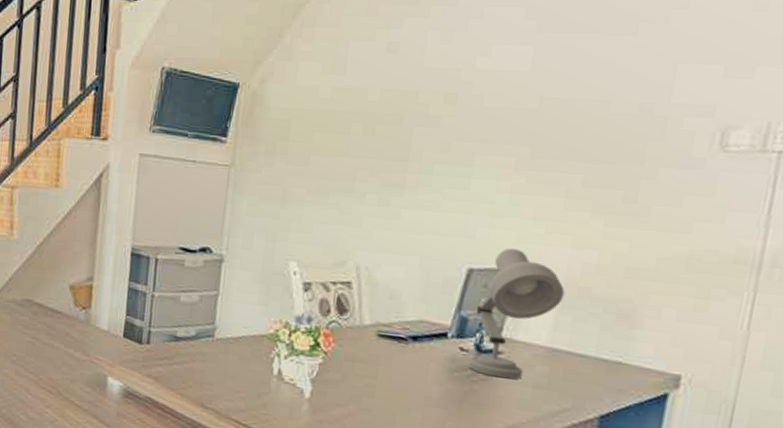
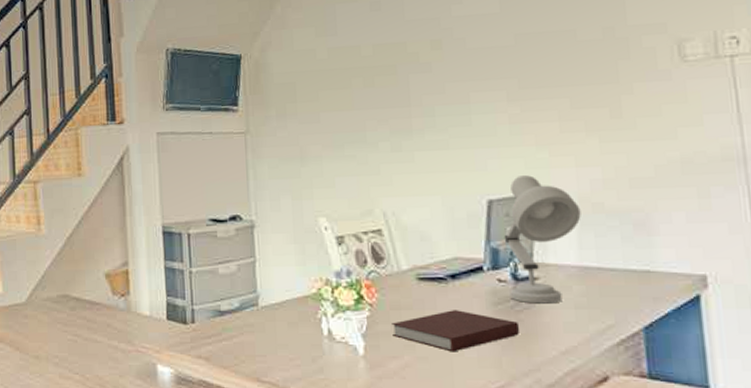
notebook: none [341,369,472,410] -> present [392,310,520,352]

